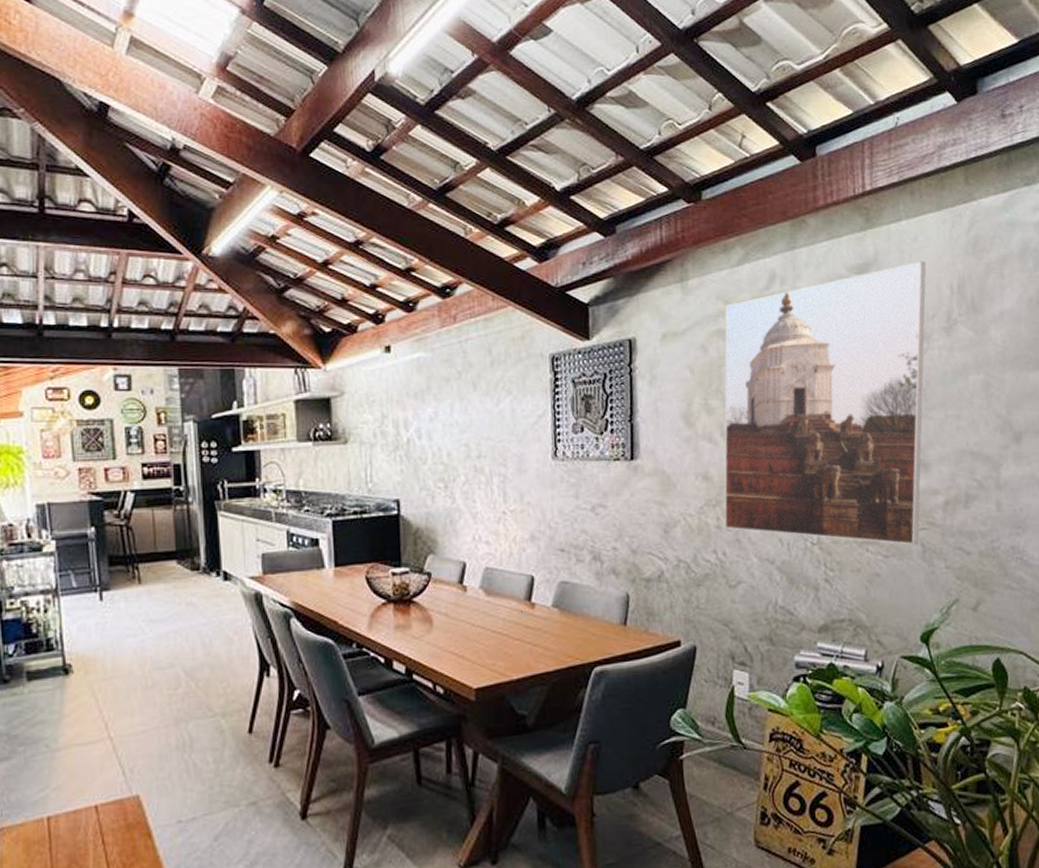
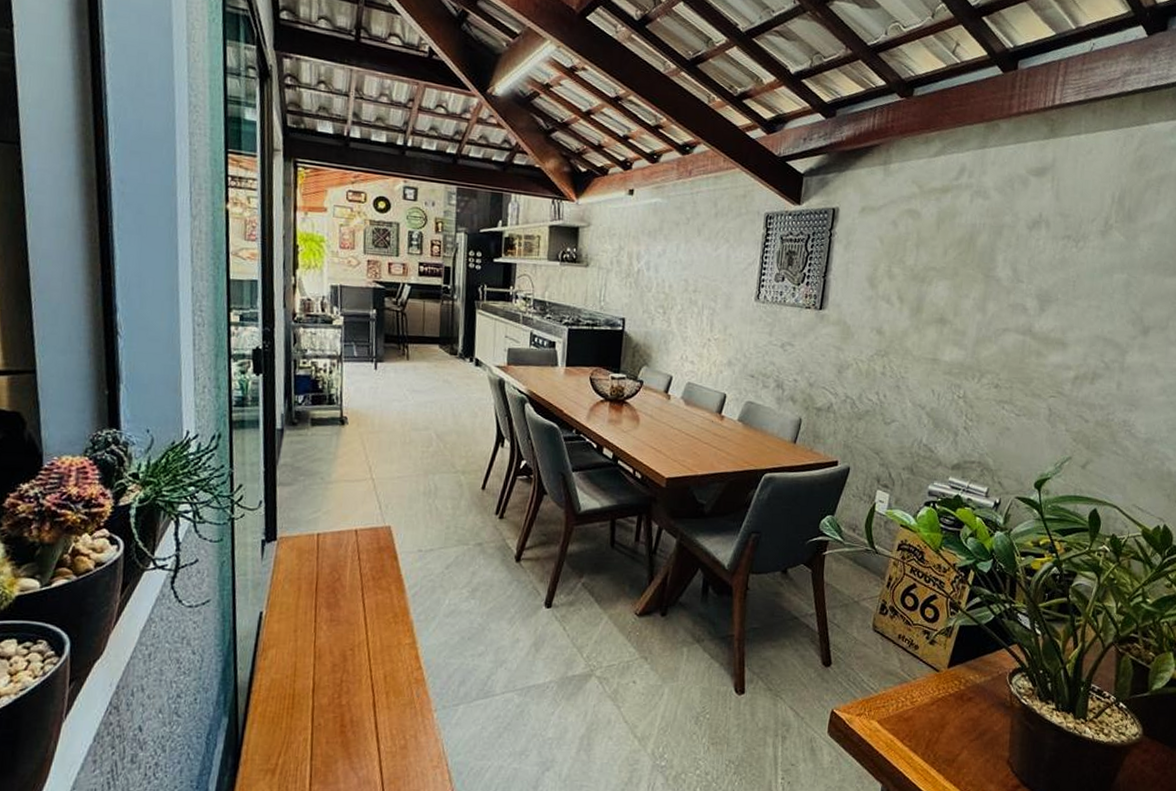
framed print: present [724,261,926,545] -> none [888,171,1095,409]

